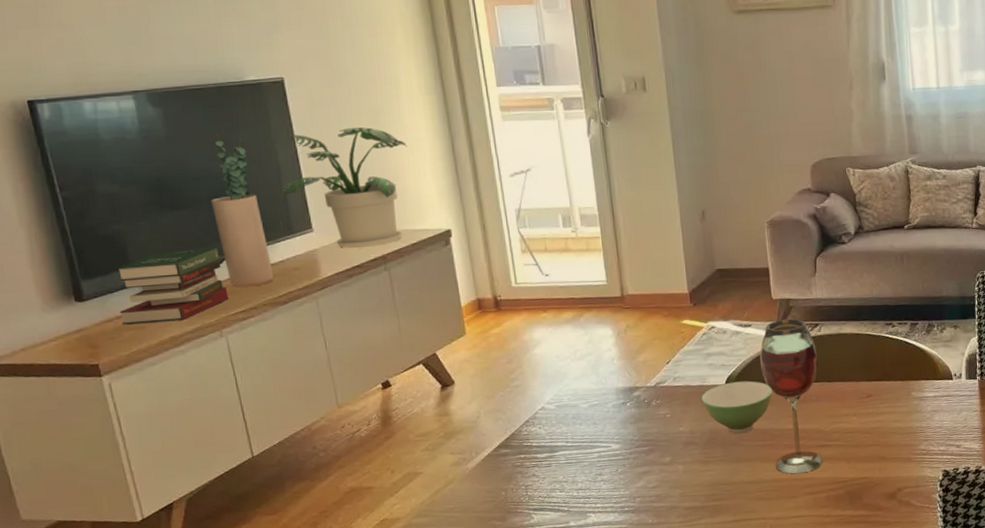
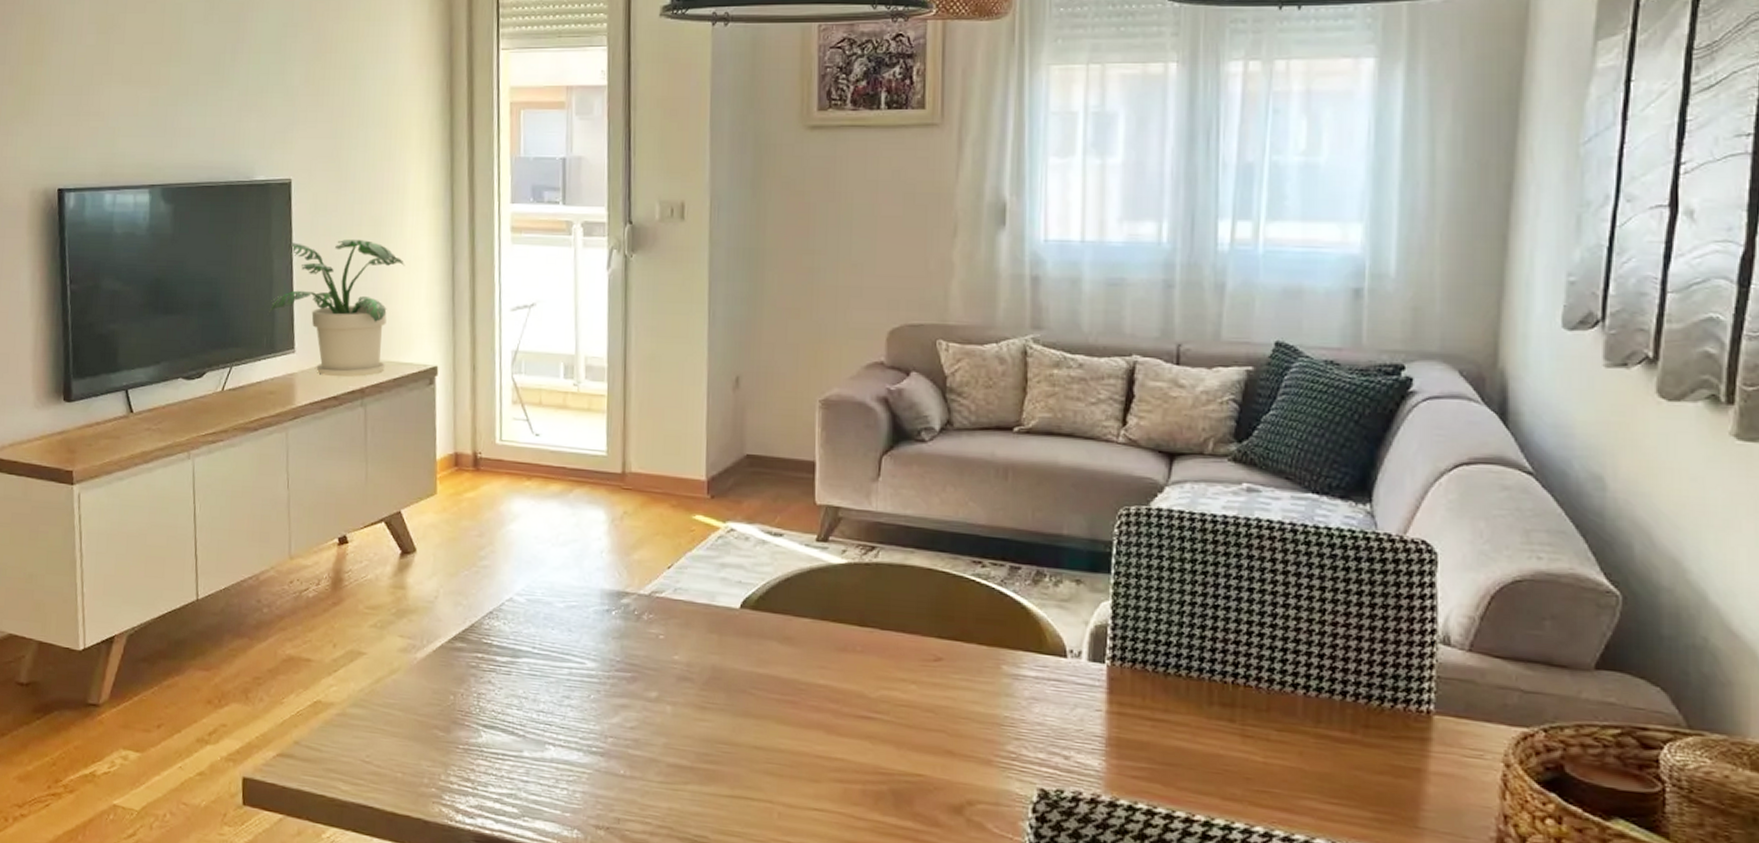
books: present [117,248,229,324] -> none [100,358,202,435]
vase: present [211,133,274,288] -> none [201,235,249,407]
bowl: present [701,380,773,434] -> none [706,606,803,680]
wineglass: present [760,319,823,474] -> none [790,533,870,750]

